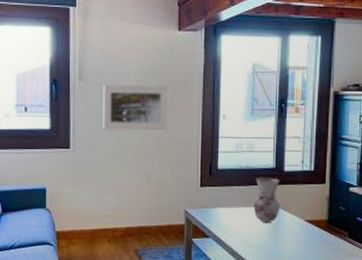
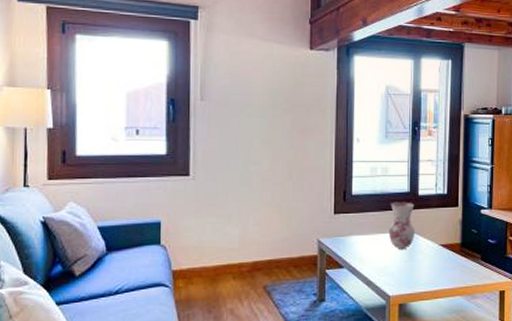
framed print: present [103,85,168,131] -> none [227,106,299,155]

